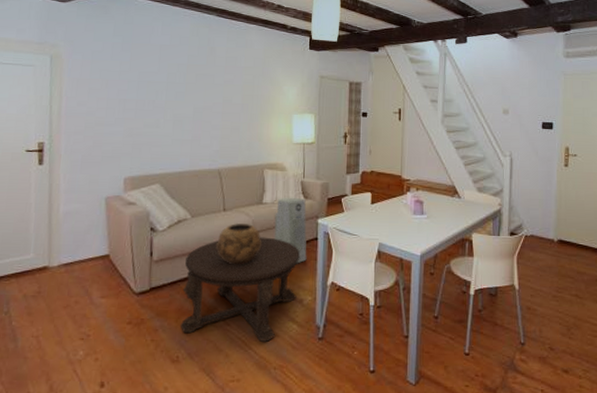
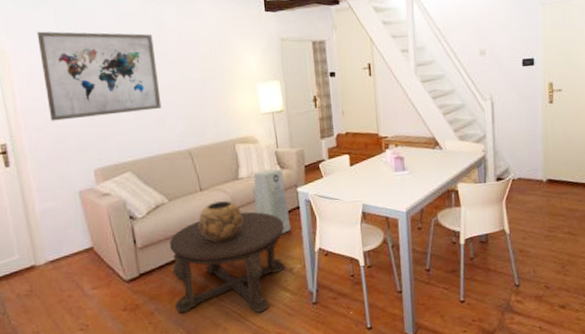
wall art: none [91,41,202,127] -> present [37,31,162,121]

